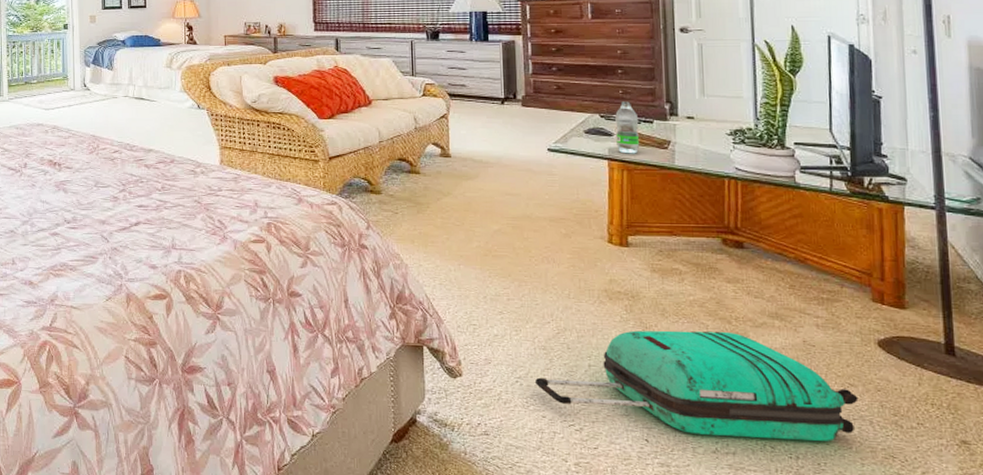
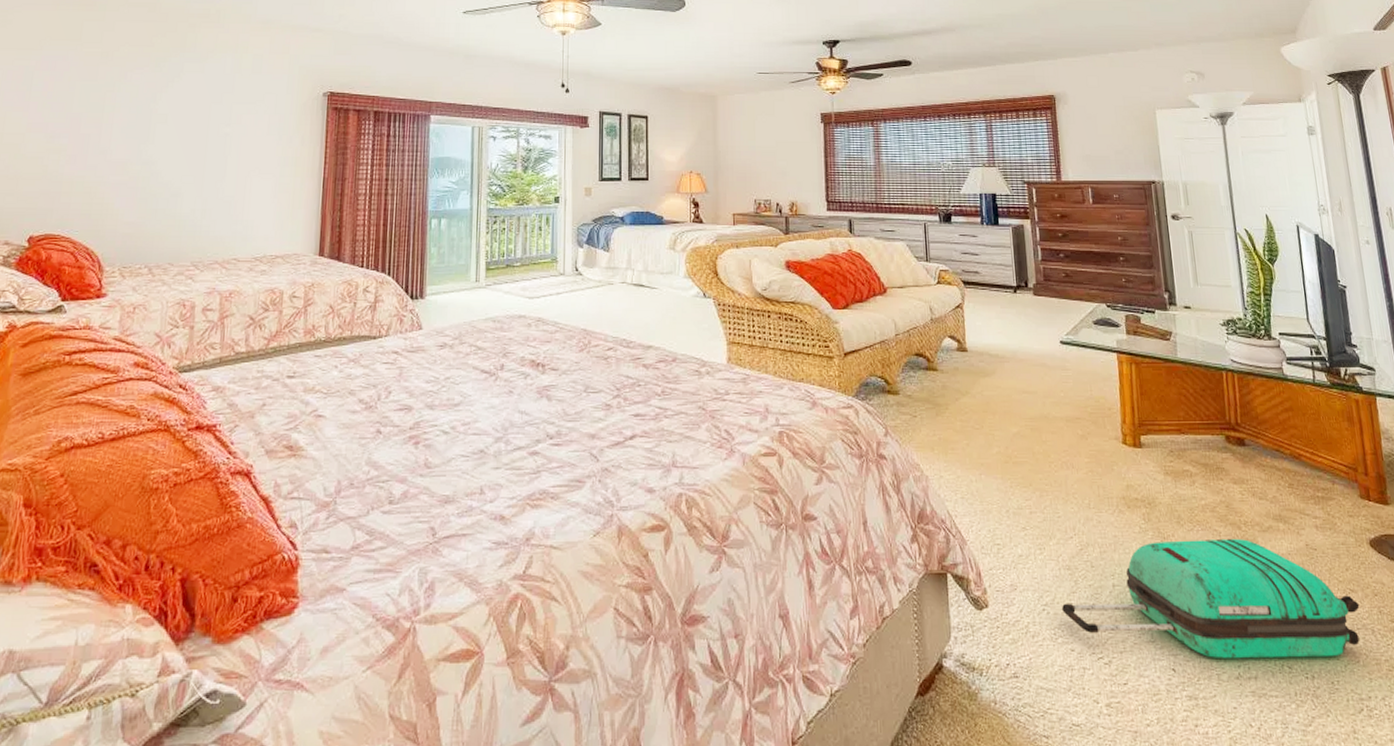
bottle: present [615,101,640,154] -> none [1120,290,1145,346]

